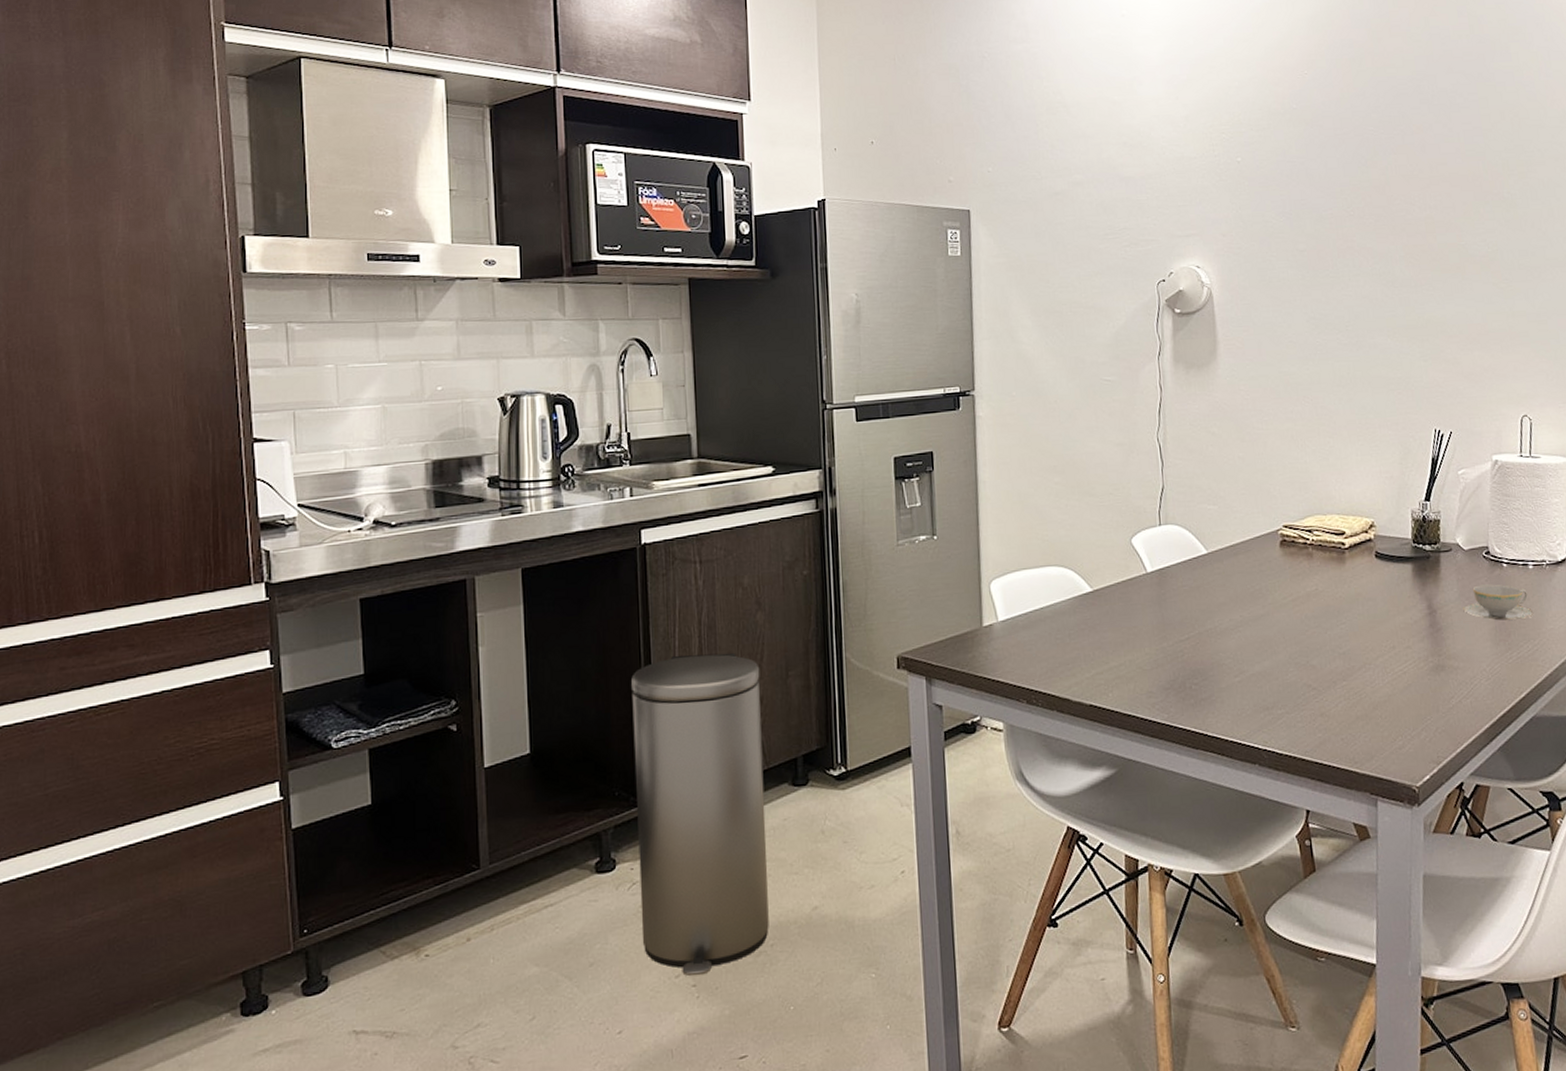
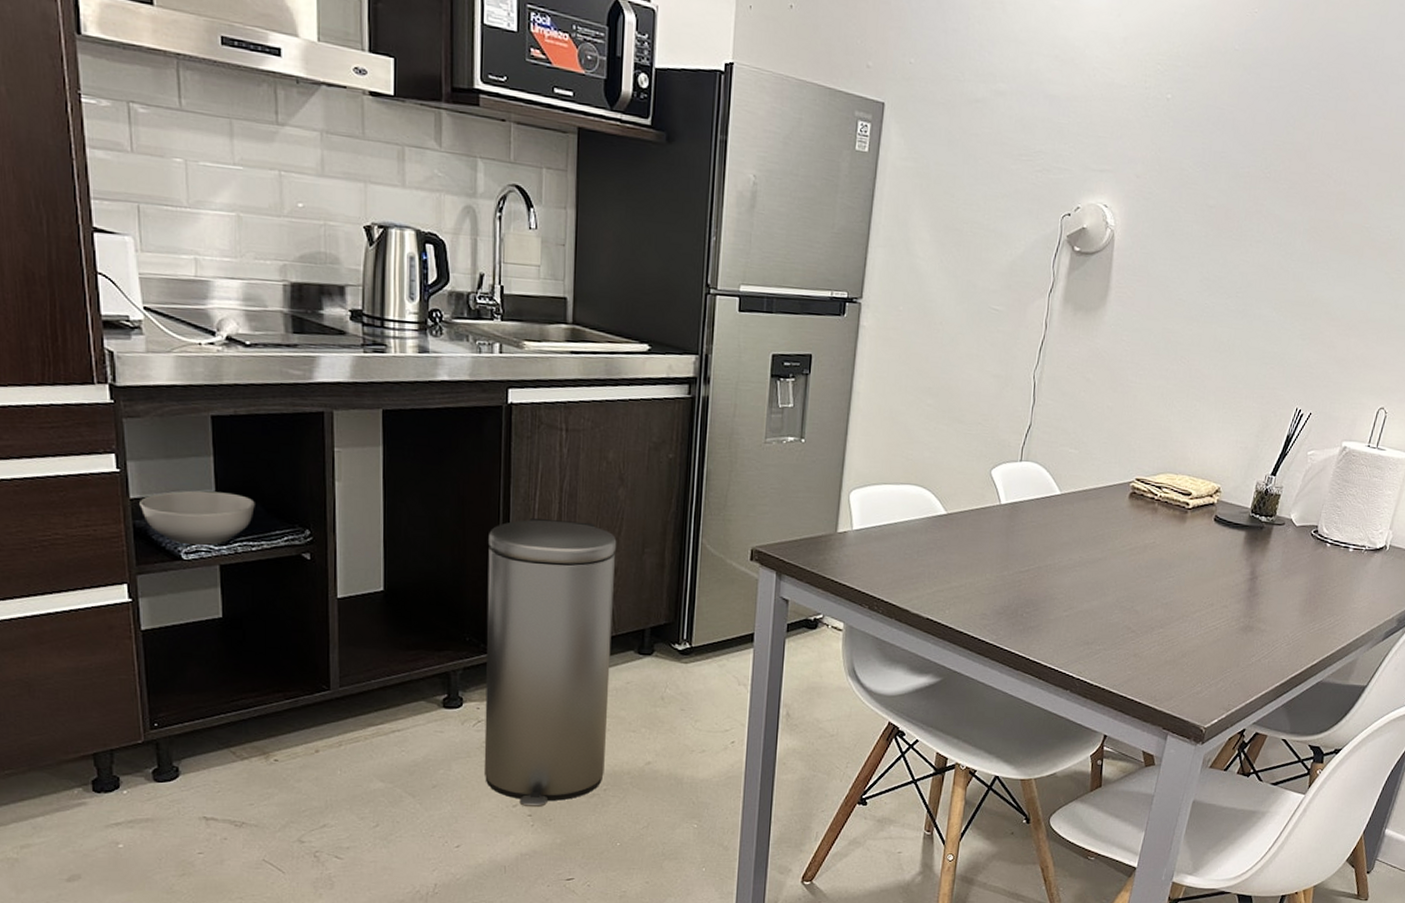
bowl: none [292,673,404,733] -> present [139,490,257,546]
teacup: present [1463,584,1534,621] -> none [1281,559,1343,596]

